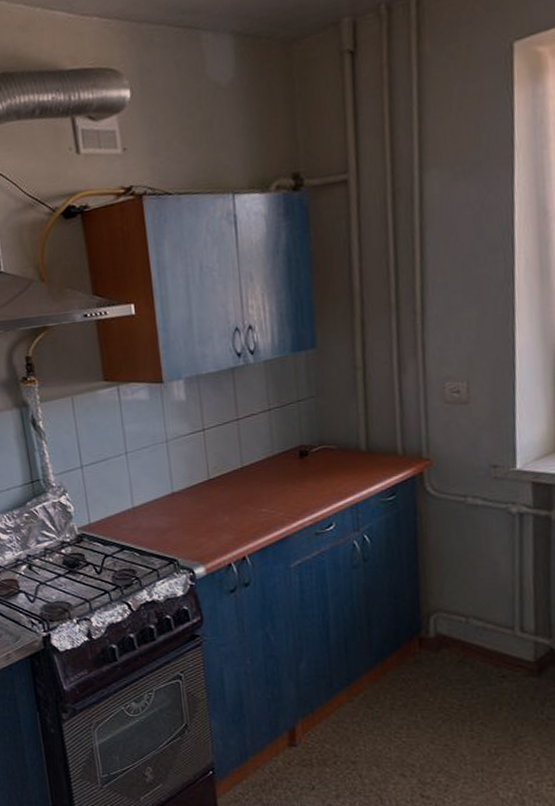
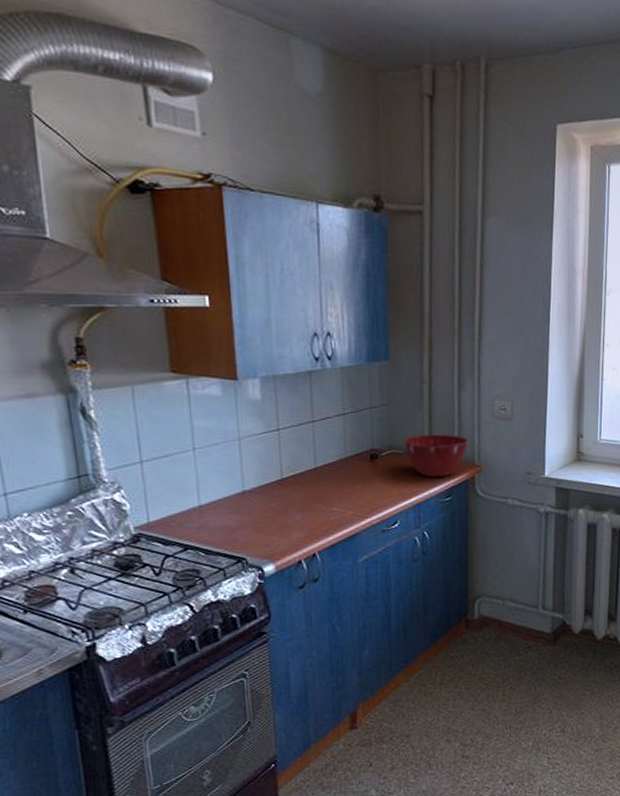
mixing bowl: none [336,425,413,474] -> present [403,434,468,477]

